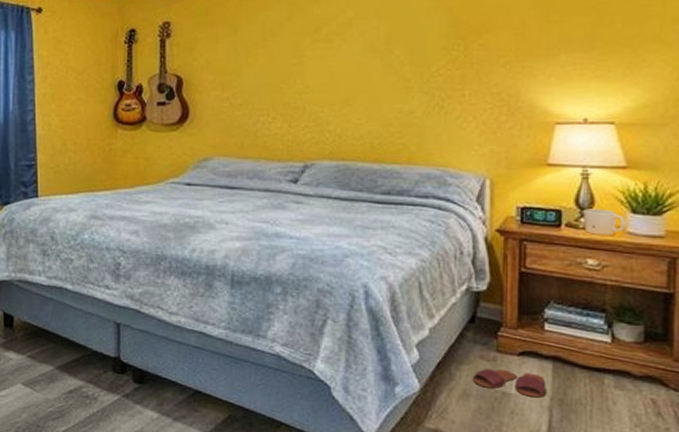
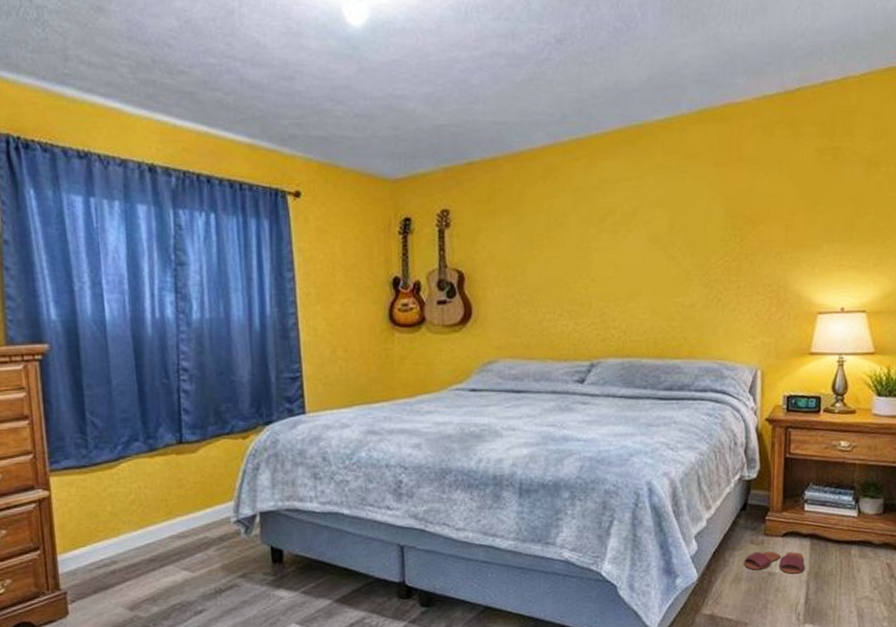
mug: present [583,209,625,237] -> none [838,393,872,419]

